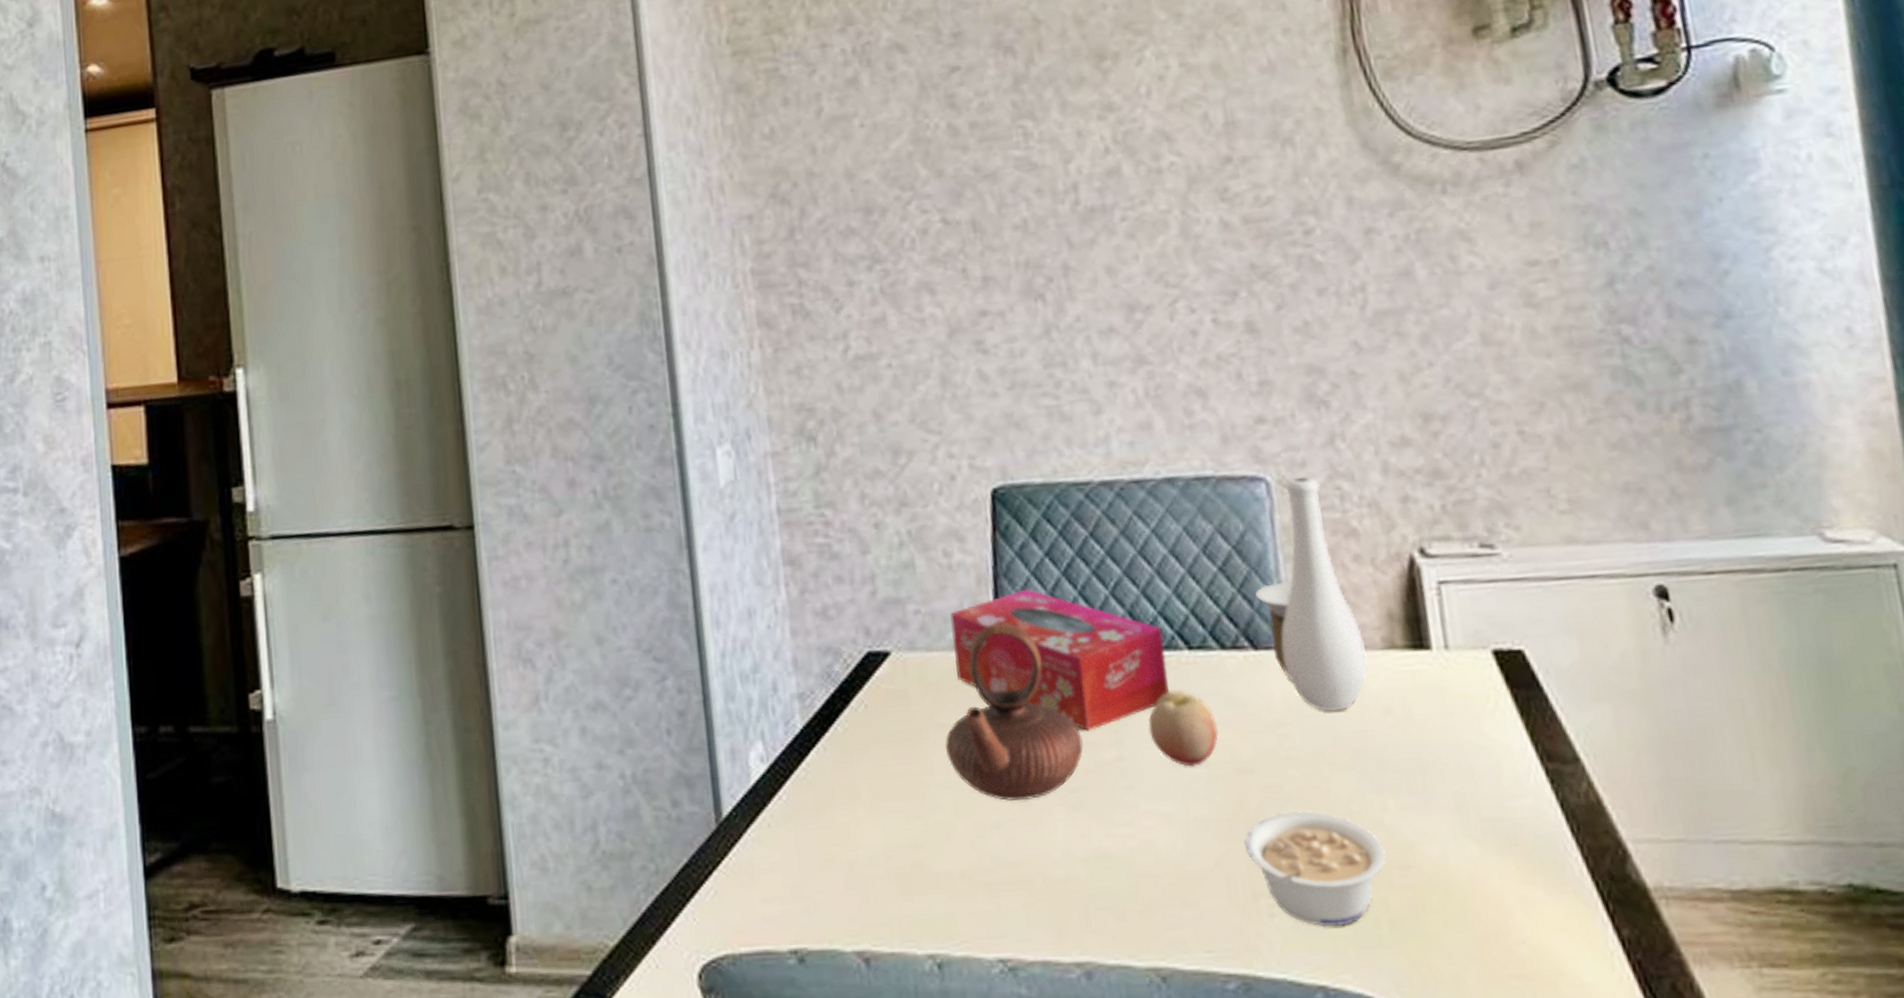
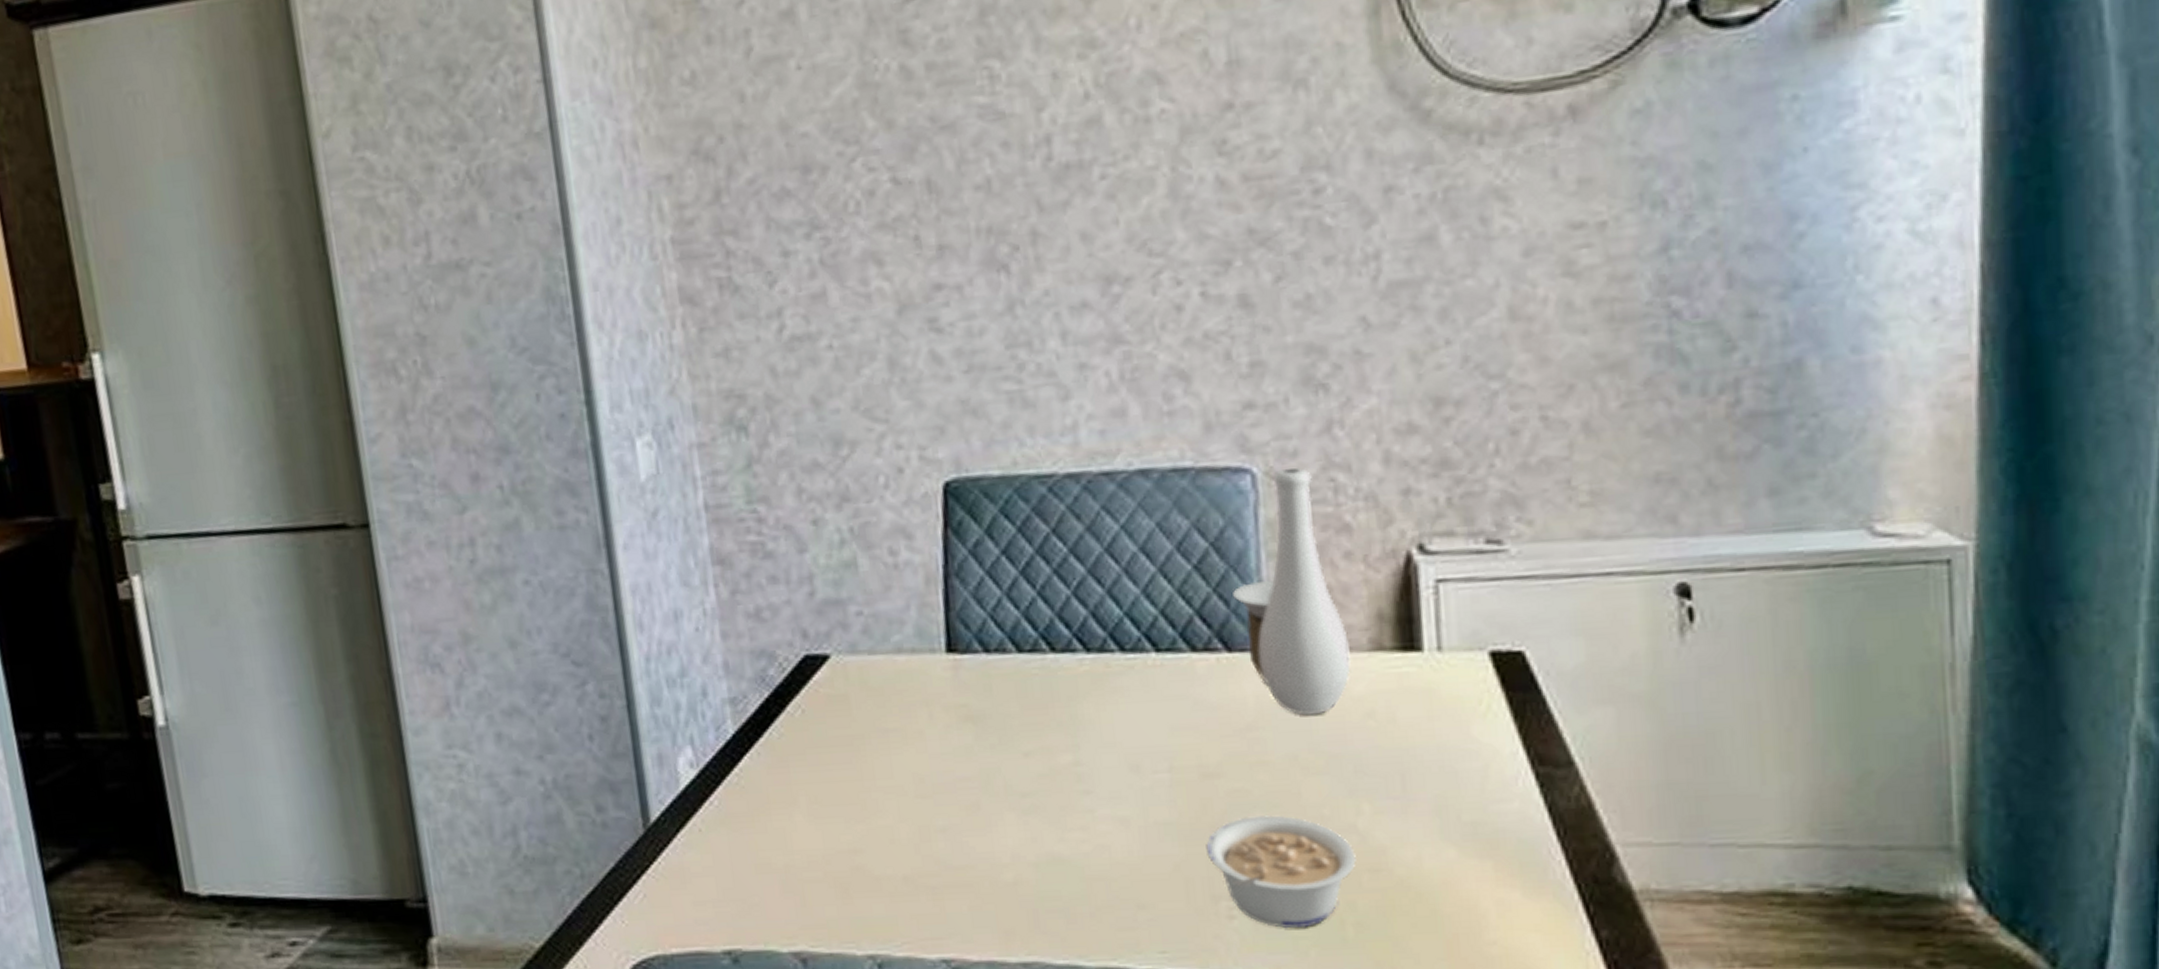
teapot: present [945,623,1084,801] -> none [889,624,1038,806]
tissue box: present [950,589,1169,731] -> none [895,589,1133,736]
fruit: present [1147,690,1218,767] -> none [1108,694,1184,772]

